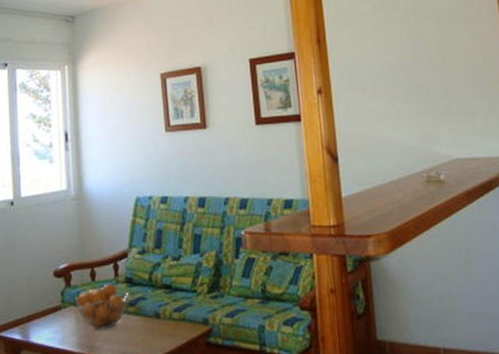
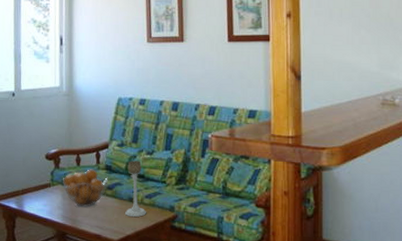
candle holder: none [150,269,176,336] -> present [124,161,146,217]

